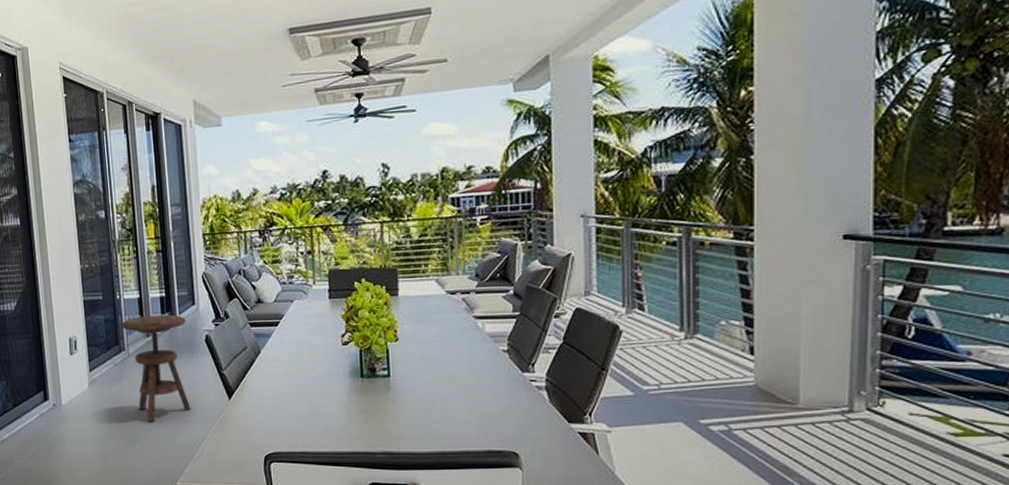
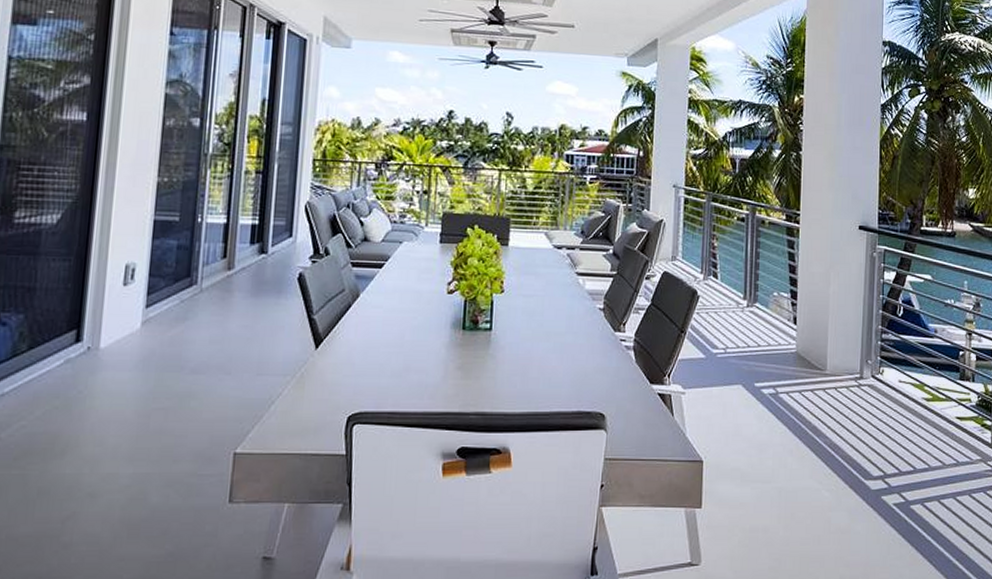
side table: present [121,314,191,422] -> none [197,245,279,373]

